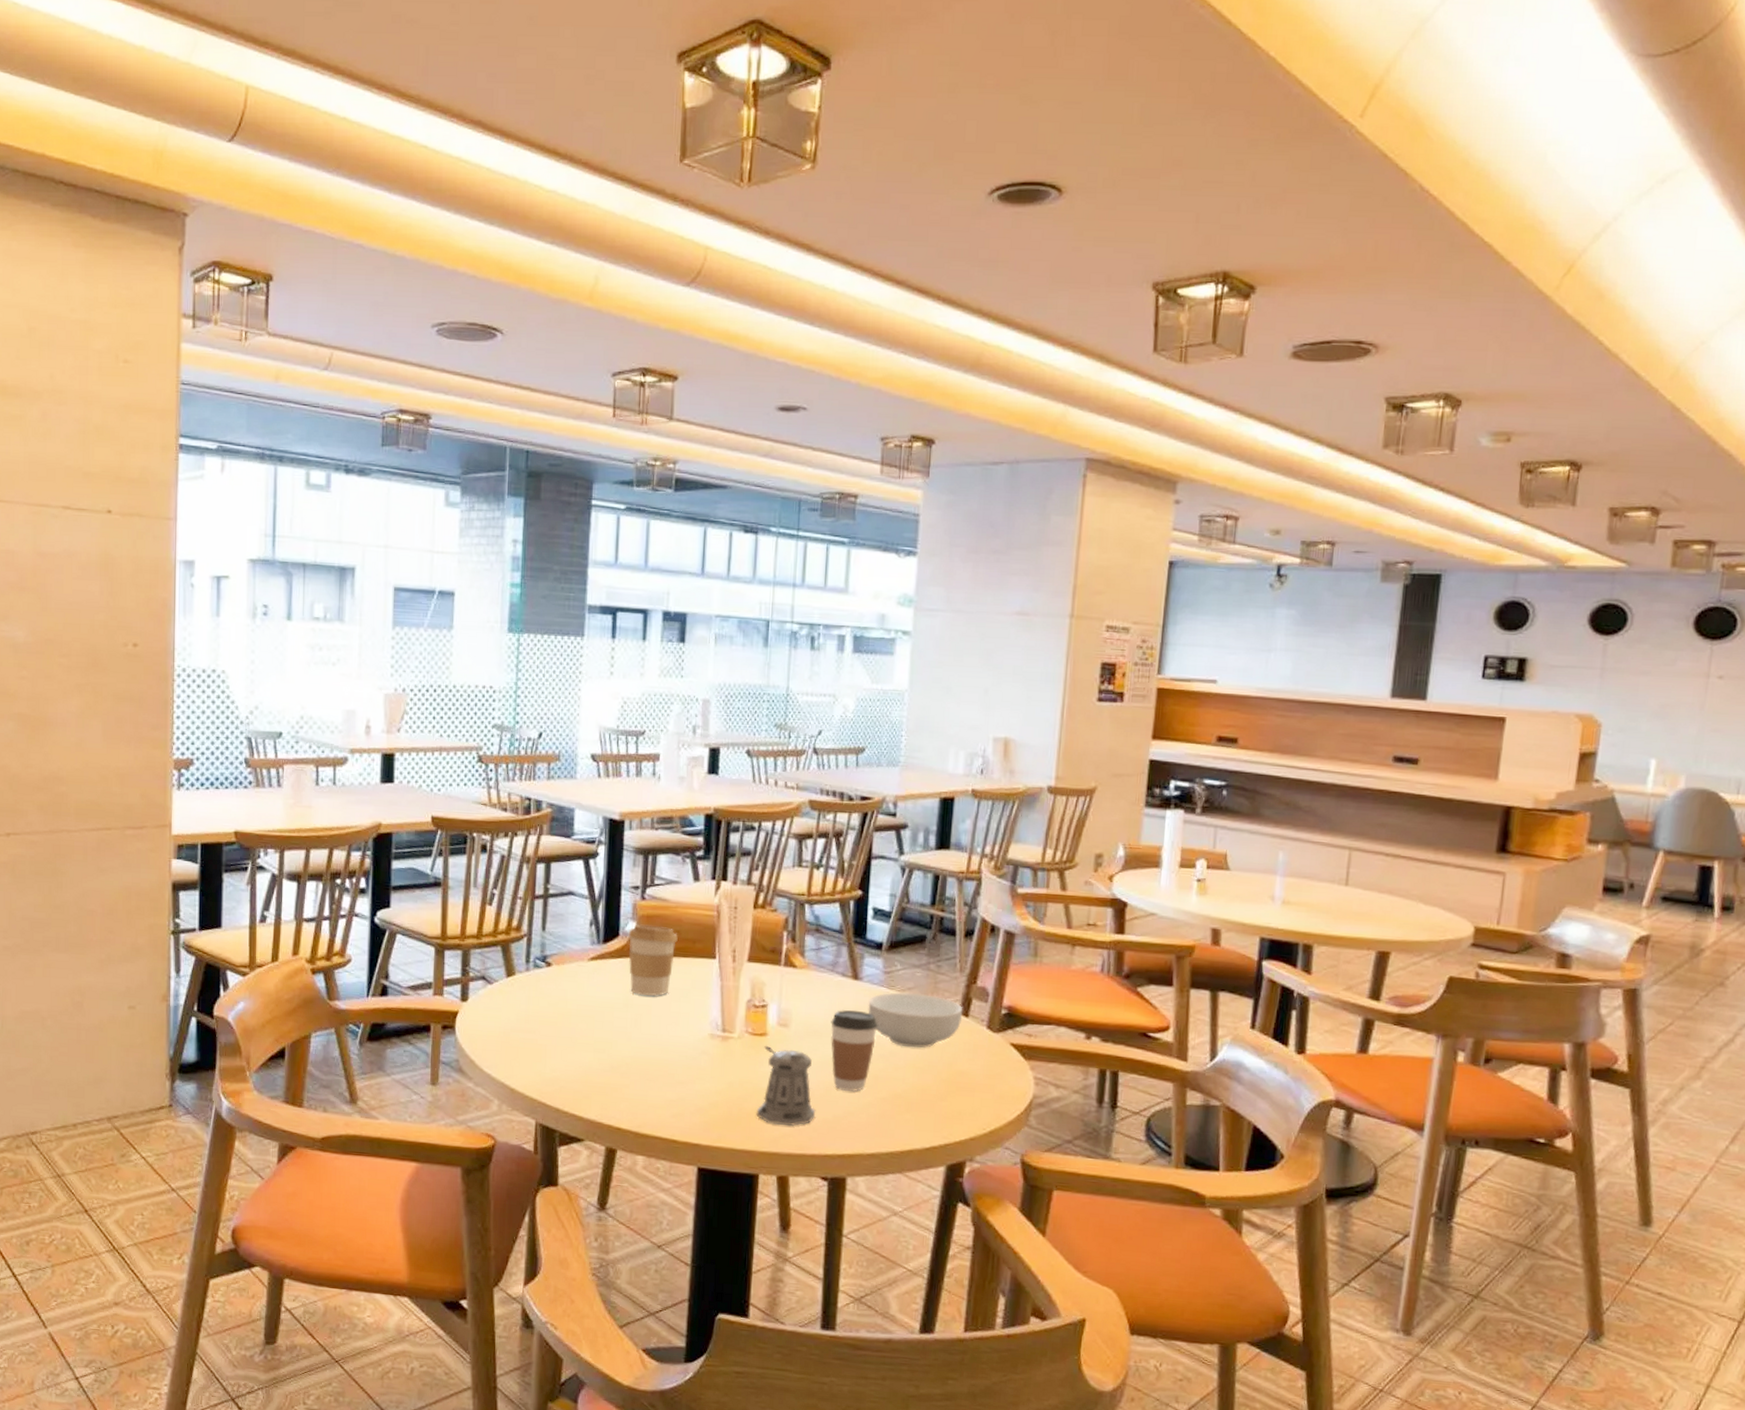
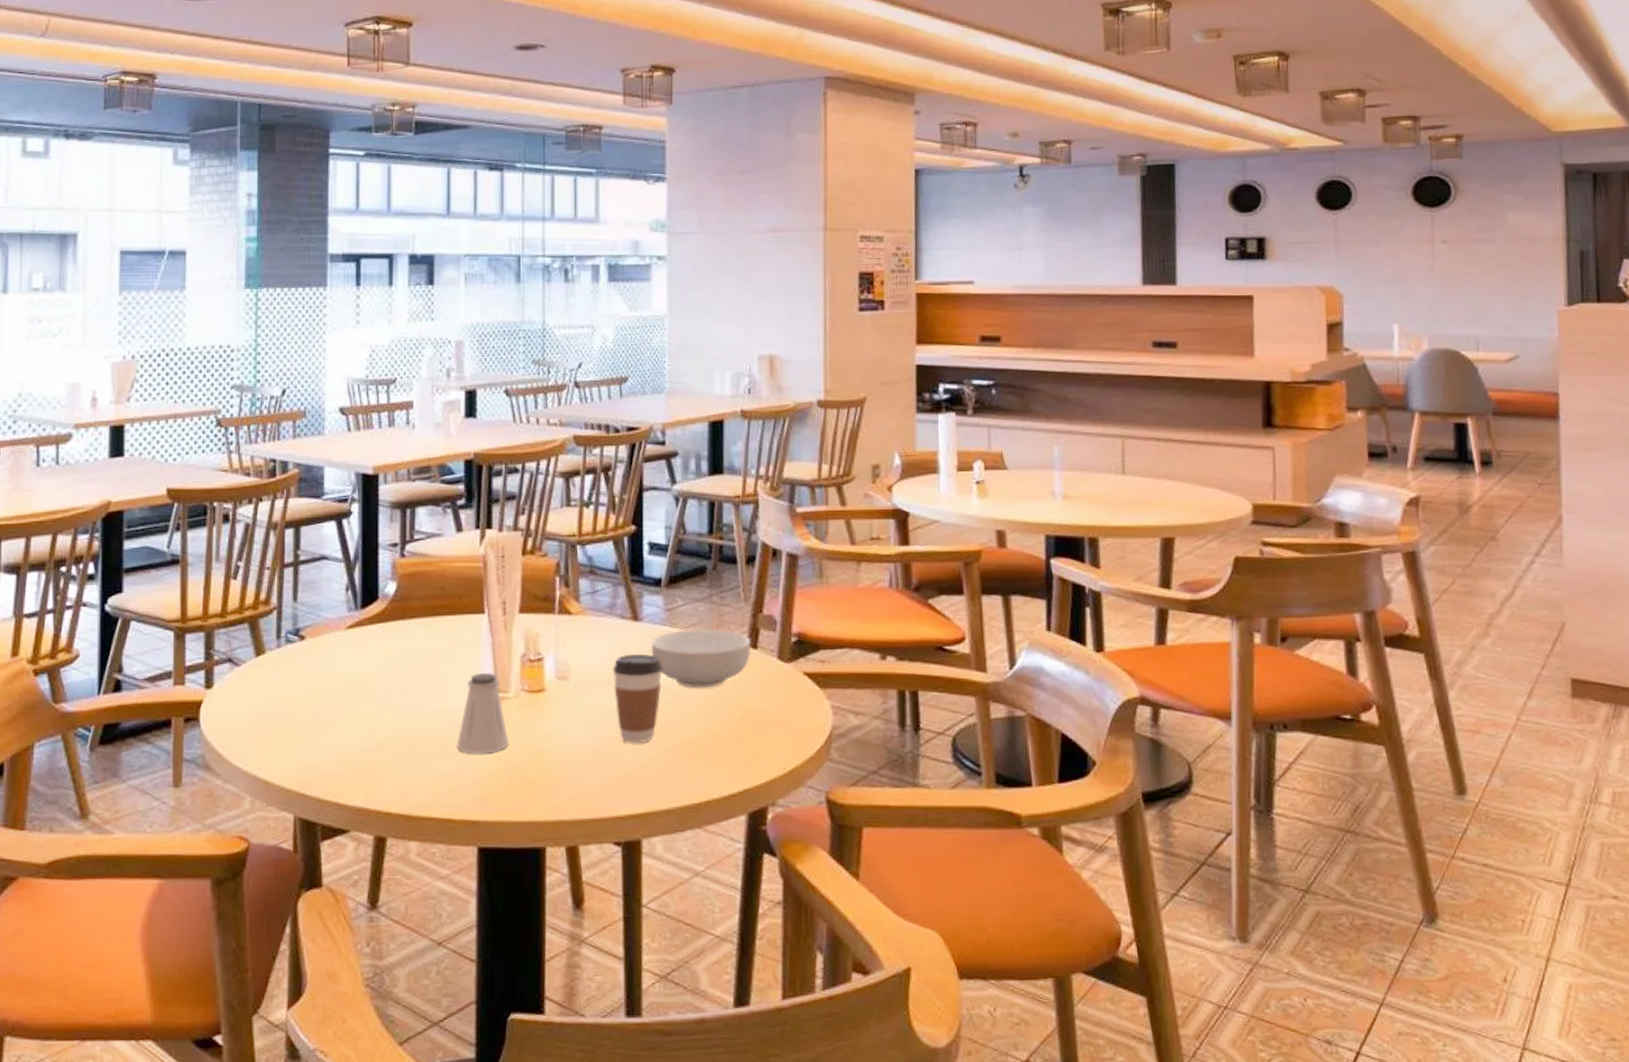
coffee cup: present [628,924,678,997] -> none [388,583,442,662]
saltshaker: none [683,1012,732,1086] -> present [456,672,510,754]
pepper shaker: present [756,1045,816,1126] -> none [538,702,603,789]

